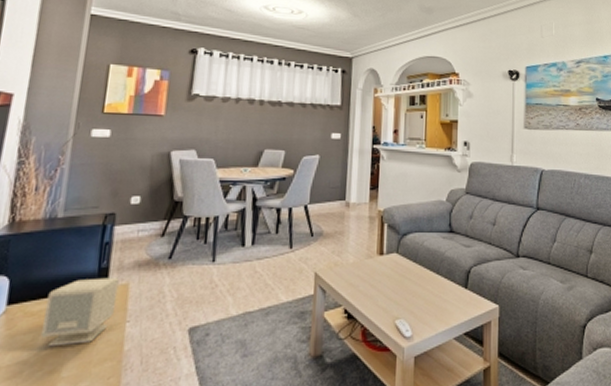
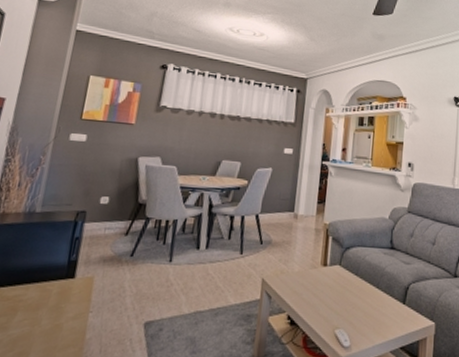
speaker: present [40,277,120,347] -> none [14,269,86,330]

